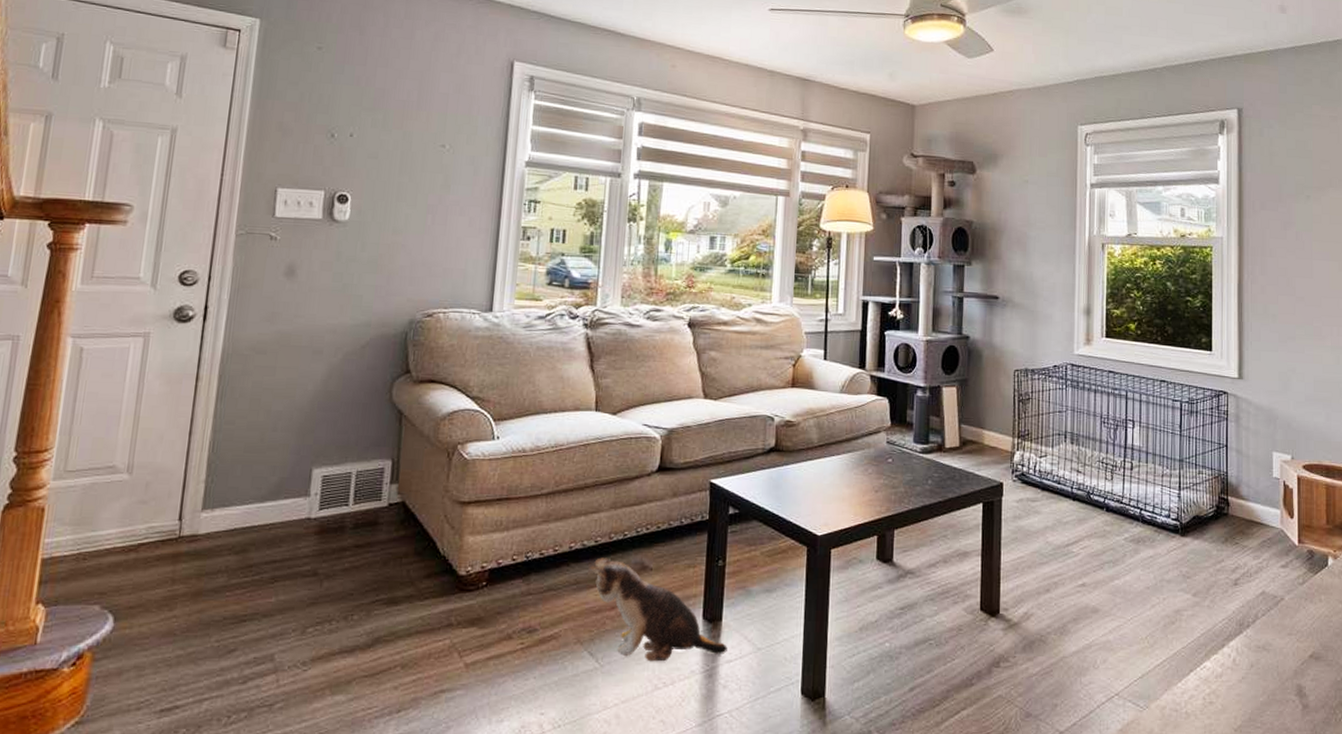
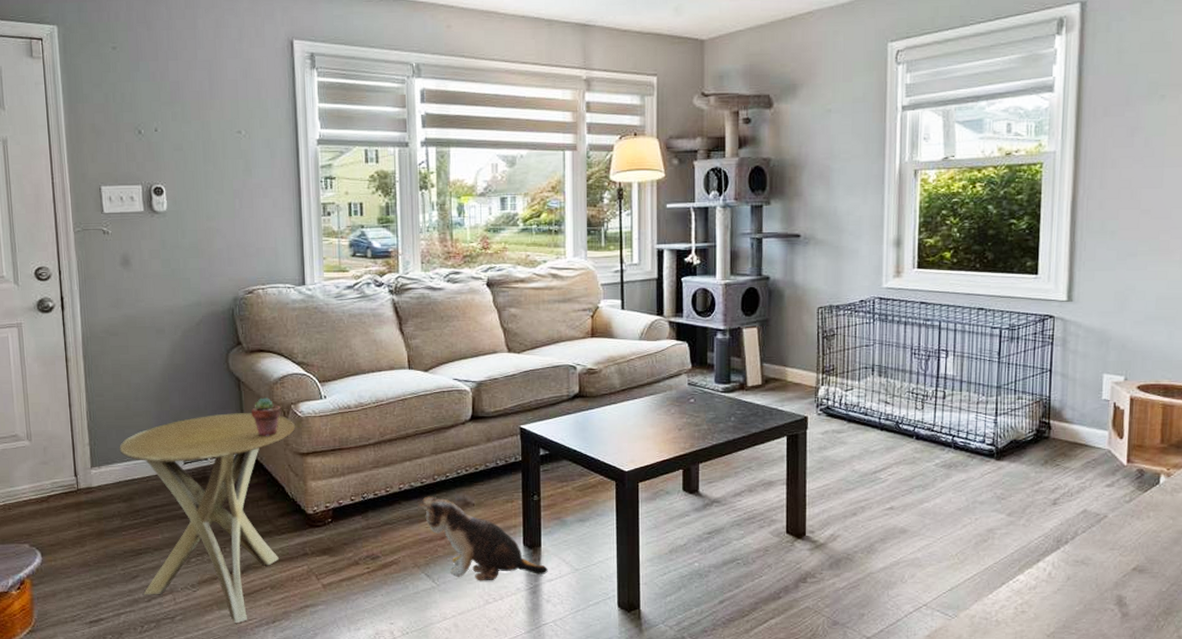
side table: none [239,451,460,712] -> present [119,413,296,623]
potted succulent: none [410,435,445,481] -> present [252,398,281,437]

